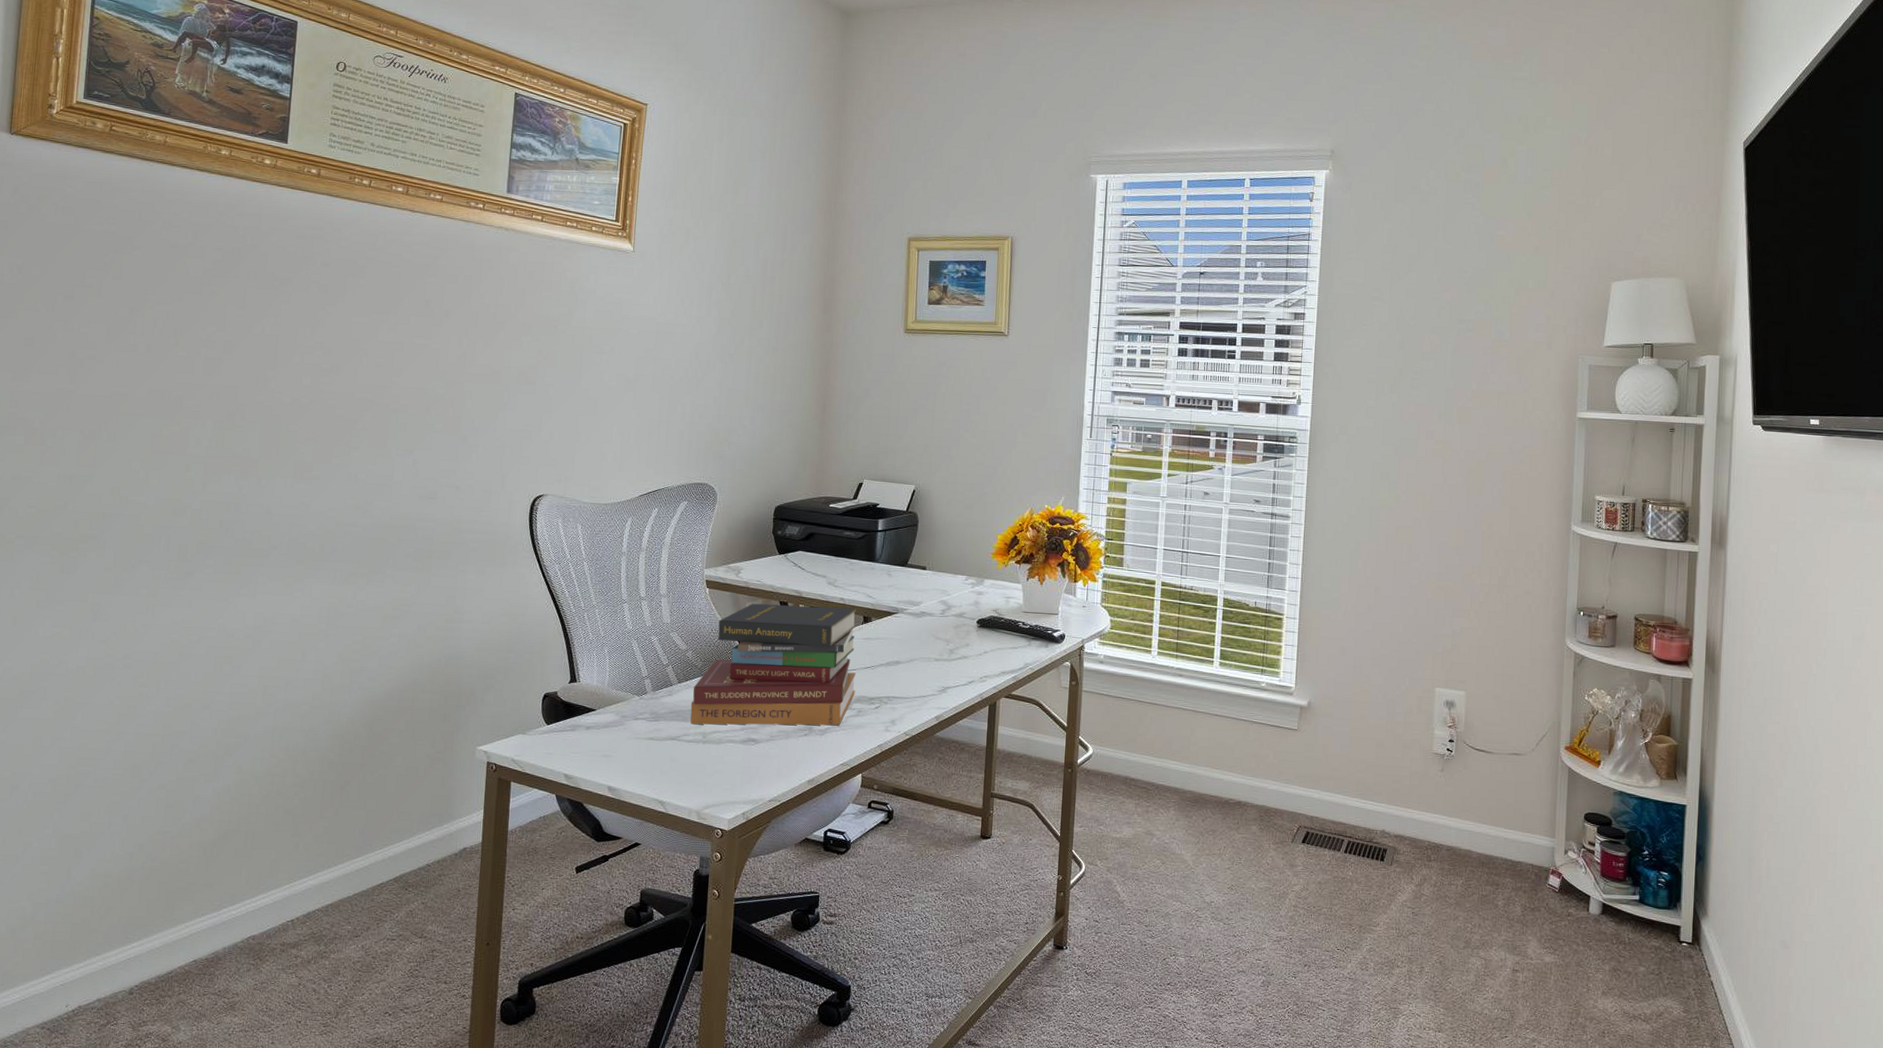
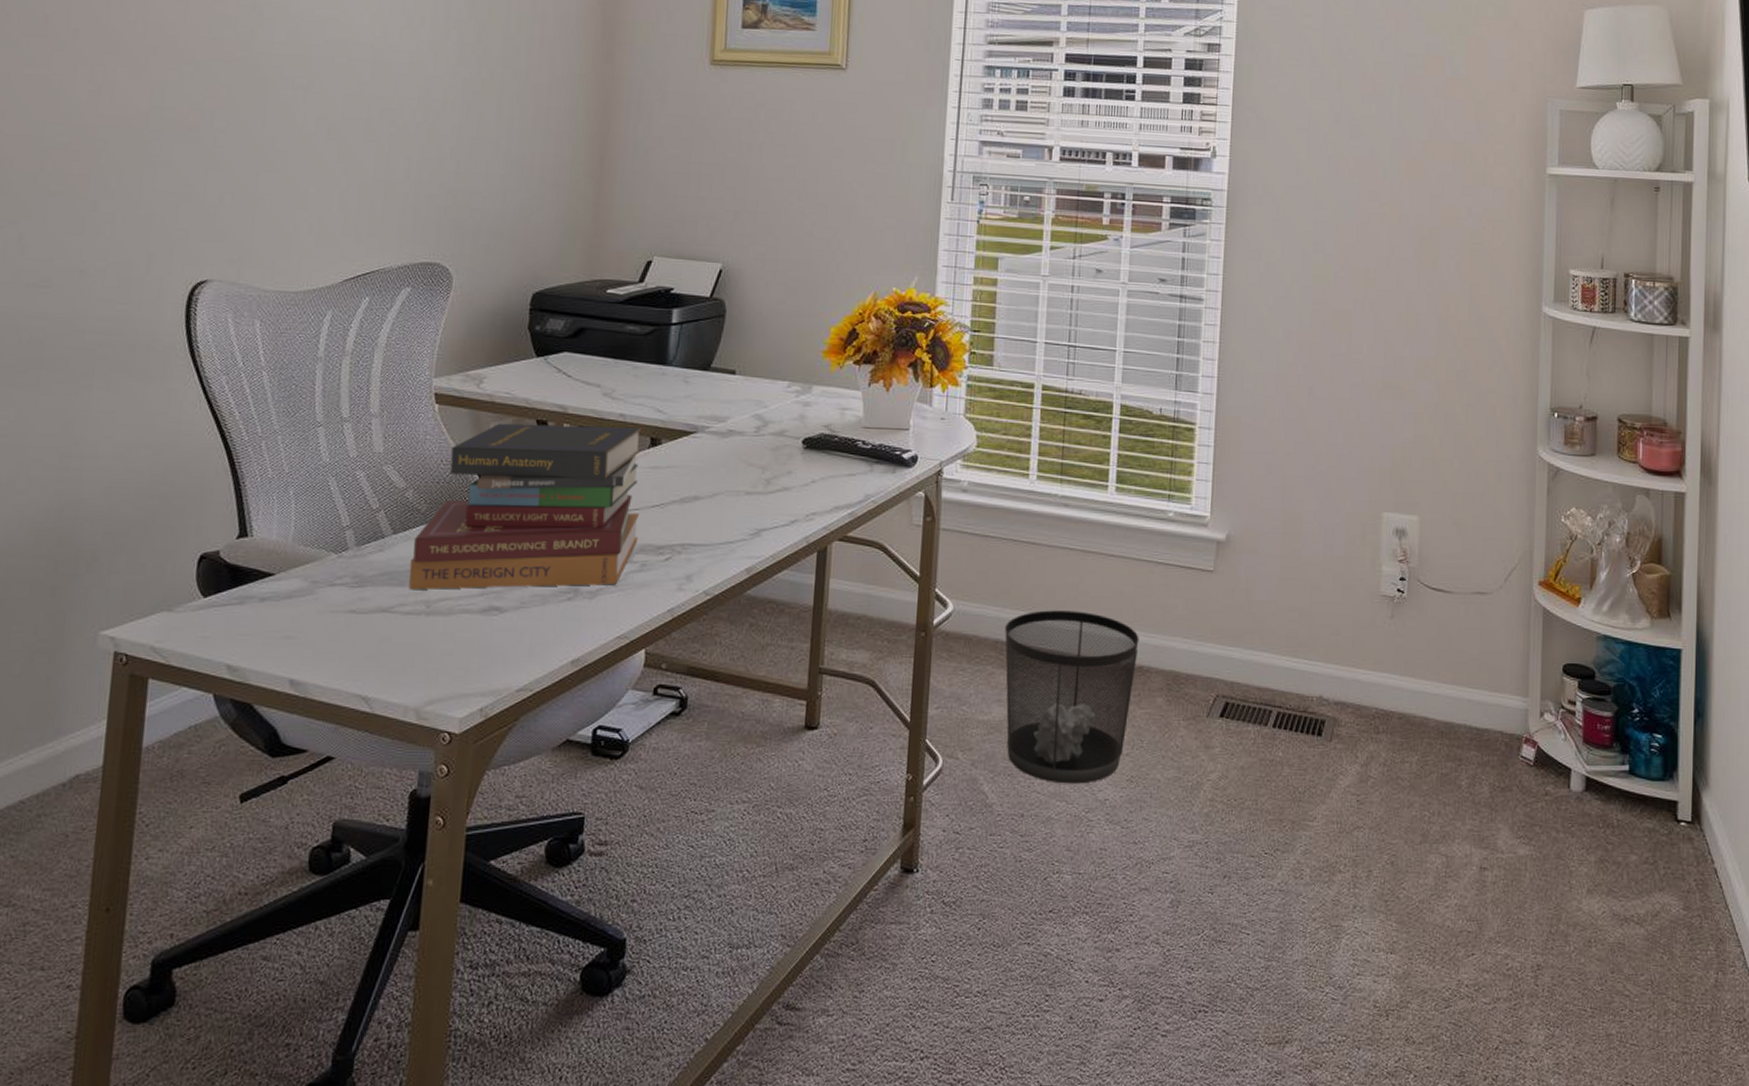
waste bin: none [1132,755,1238,889] -> present [1004,610,1139,784]

